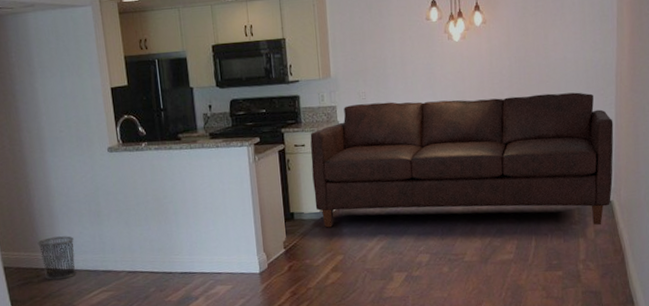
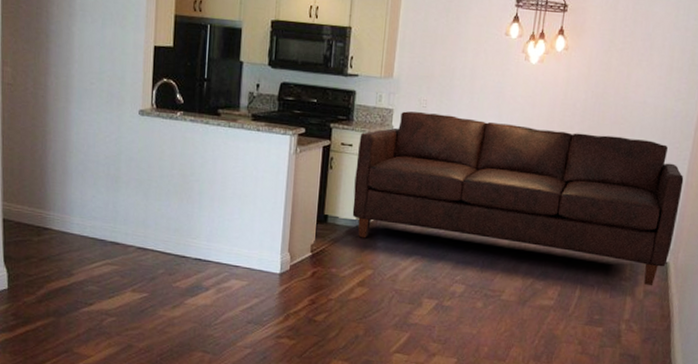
waste bin: present [37,235,76,280] -> none [44,195,85,244]

